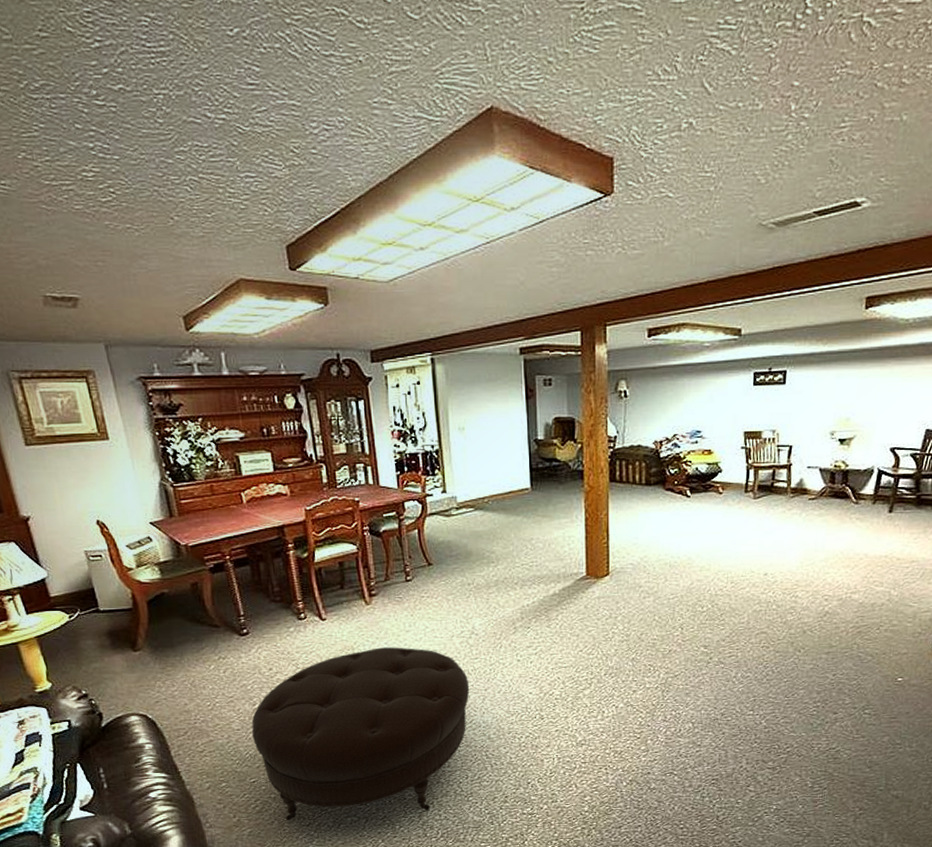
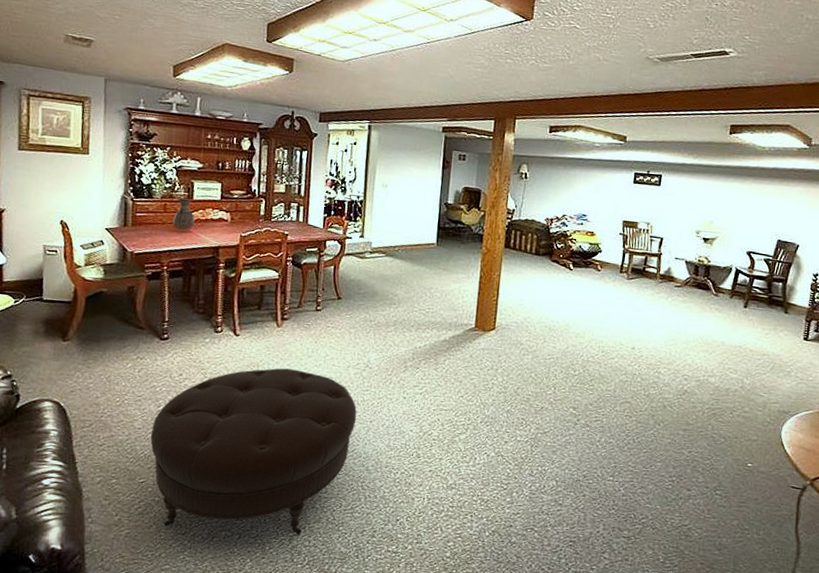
vase: none [224,475,251,517] -> present [172,198,196,234]

